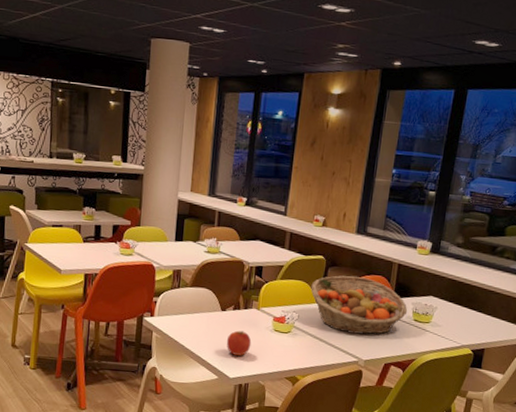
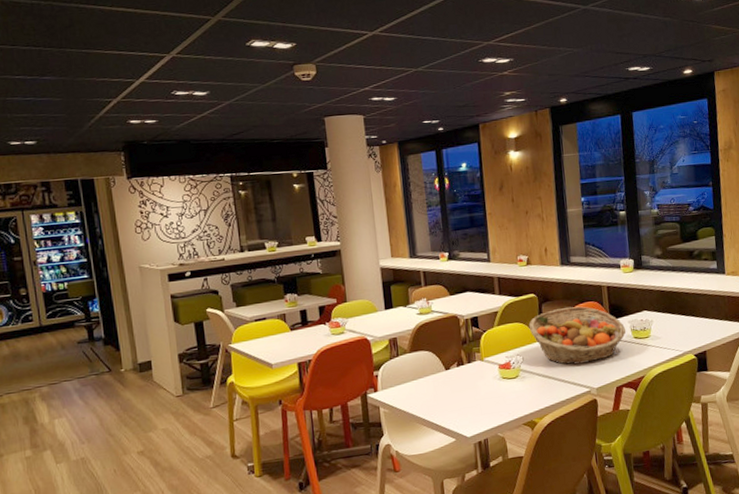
apple: present [226,330,252,356] -> none [456,386,483,413]

